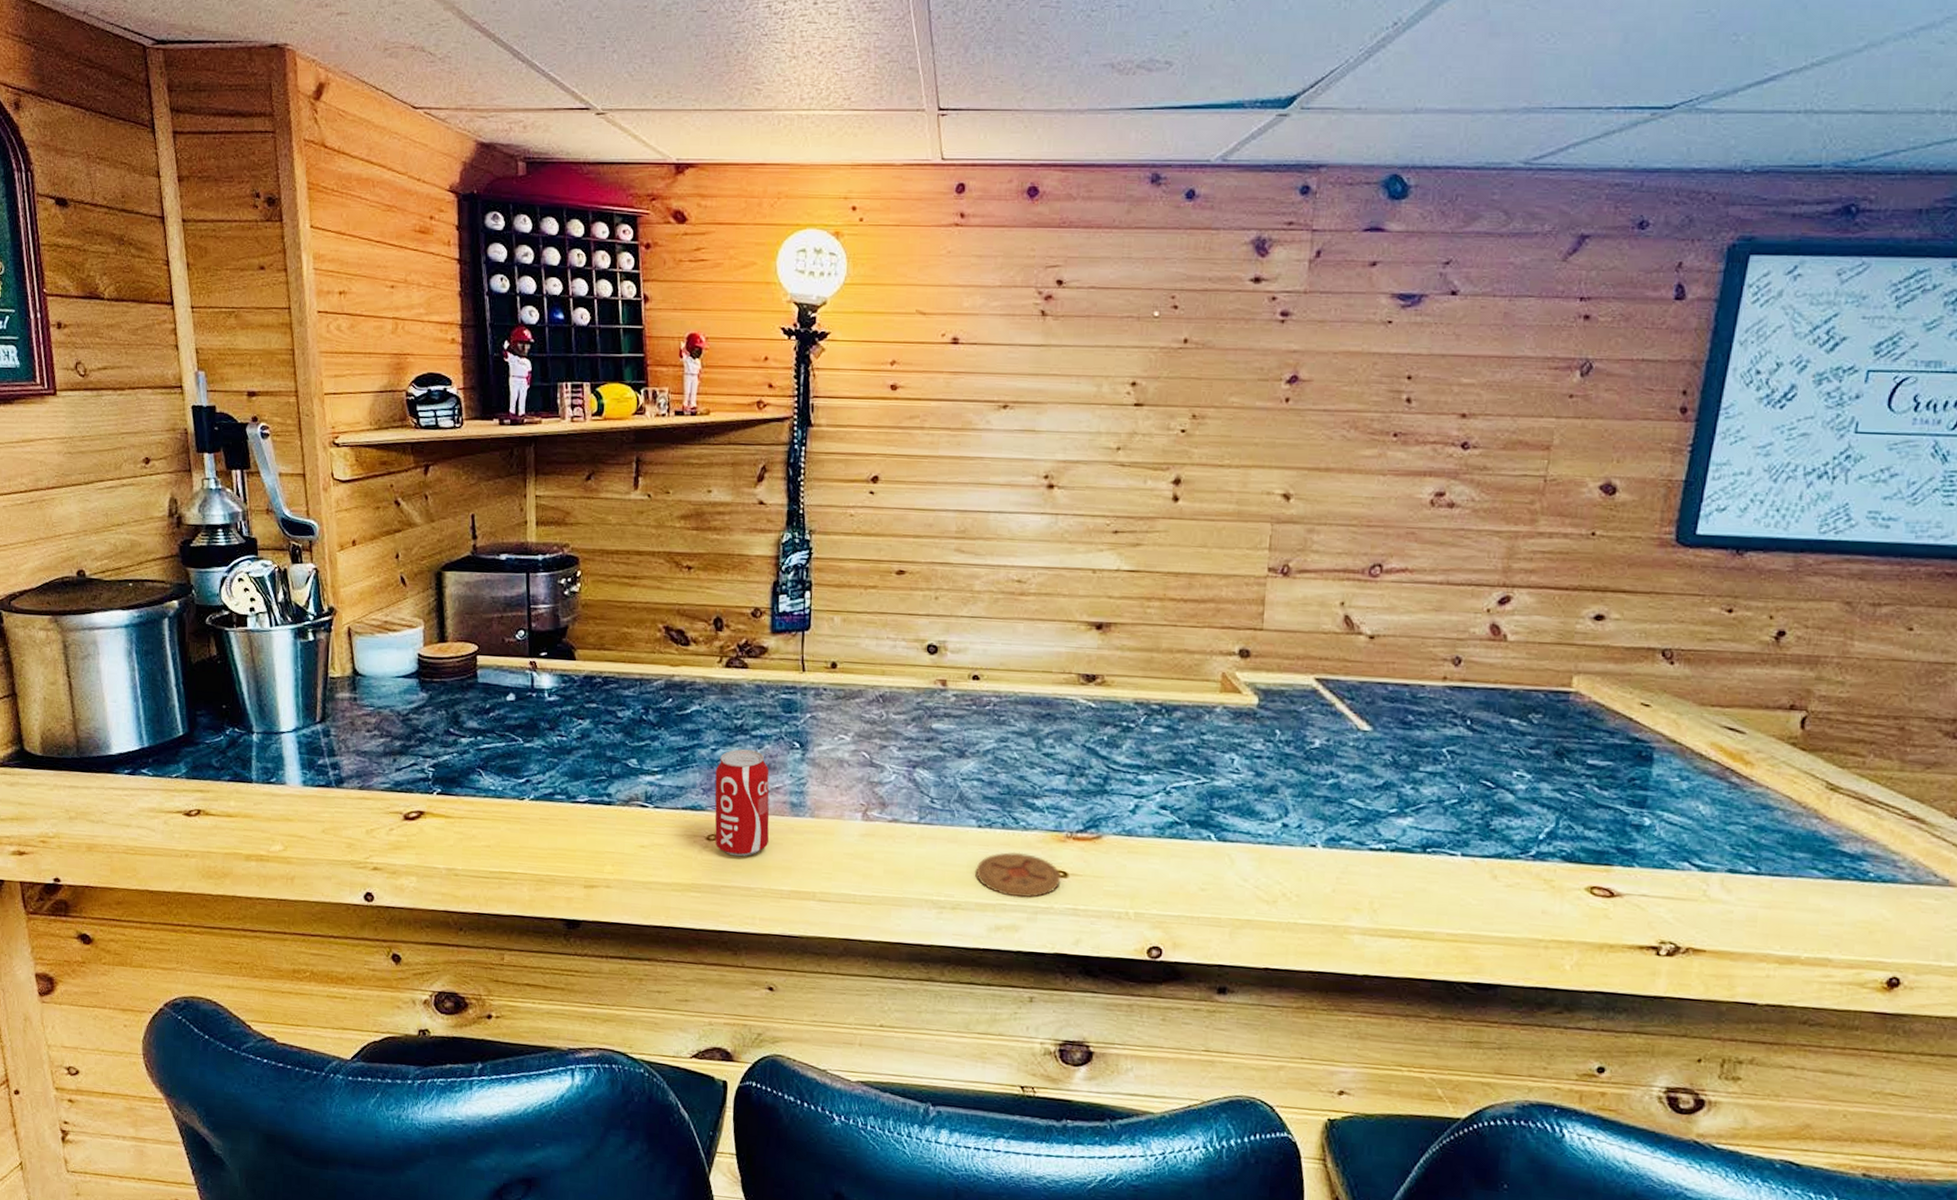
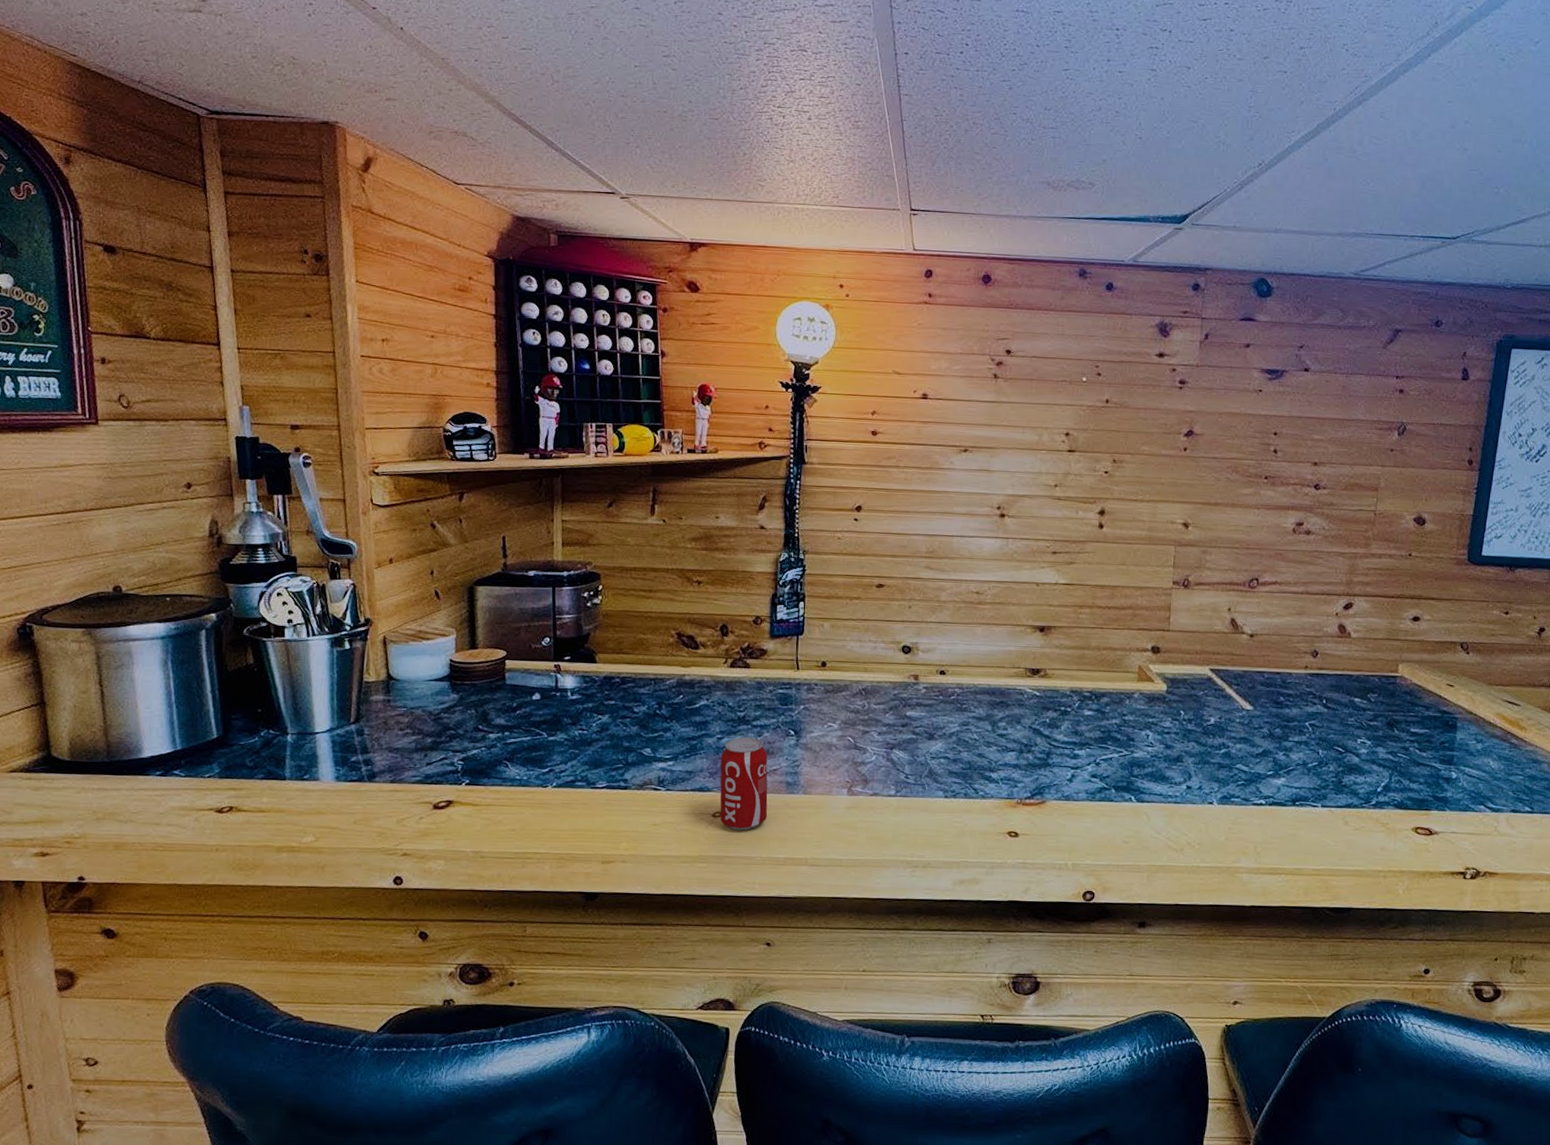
coaster: present [975,851,1061,898] -> none [943,817,1013,856]

